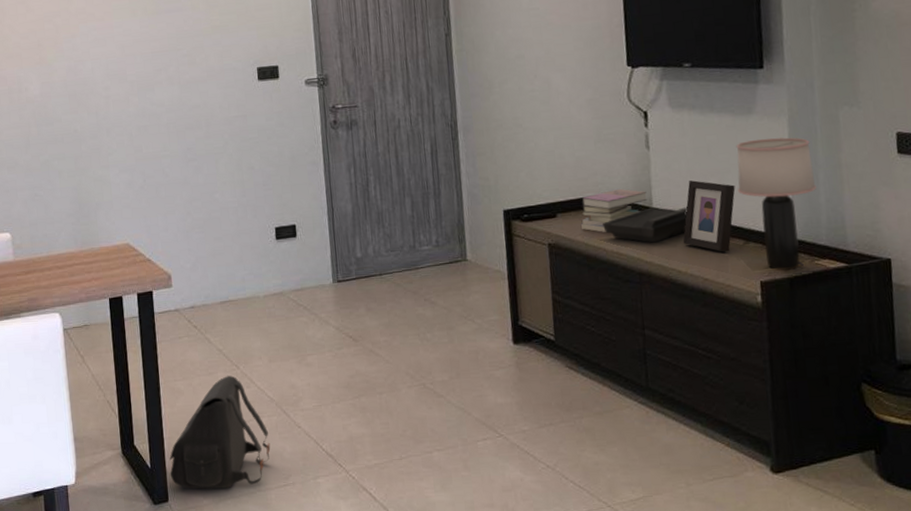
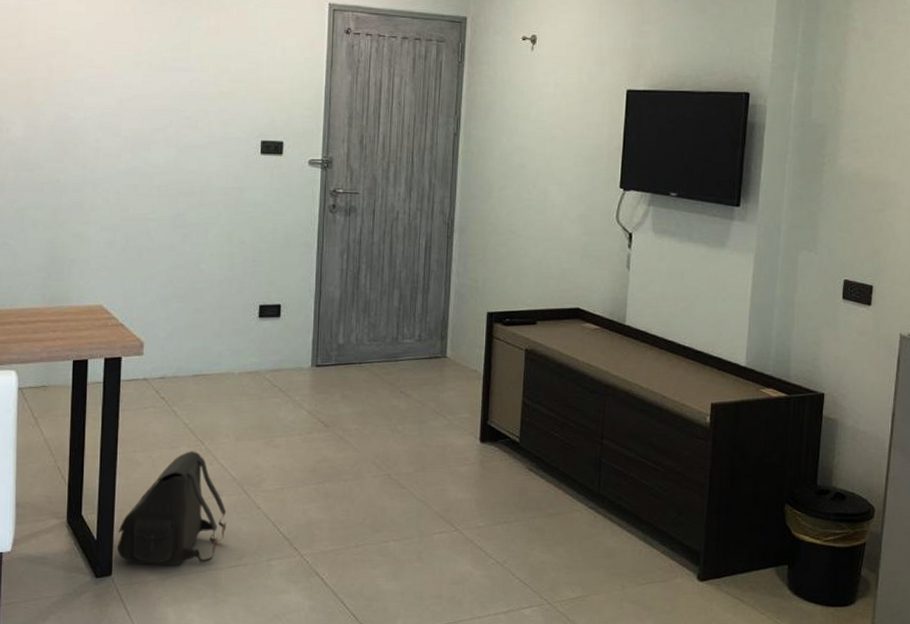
books: present [580,189,647,232] -> none [557,304,622,343]
video game console: present [603,207,688,243] -> none [578,324,657,358]
picture frame: present [683,180,736,252] -> none [648,303,701,373]
table lamp: present [736,137,816,270] -> none [702,271,770,395]

